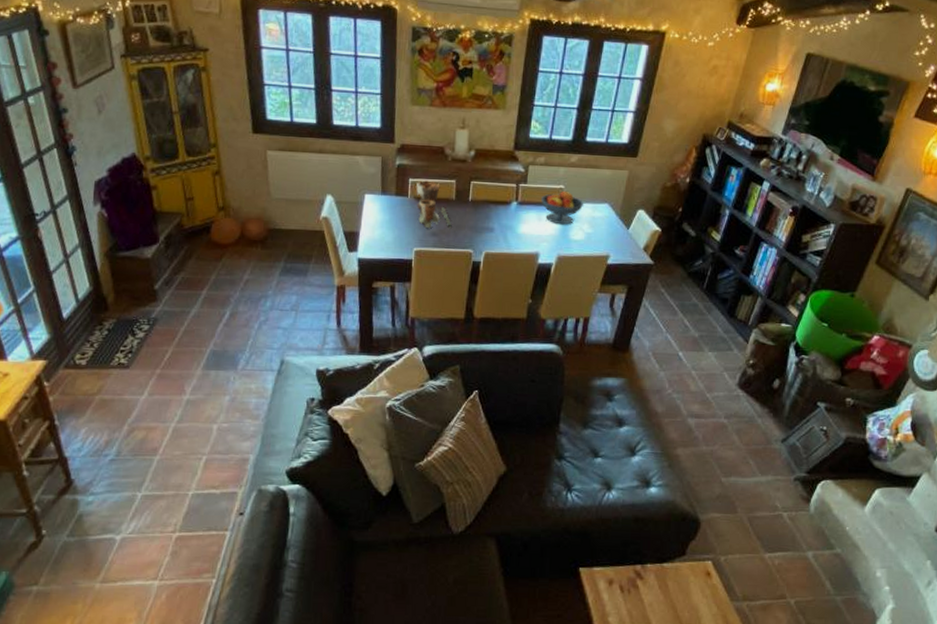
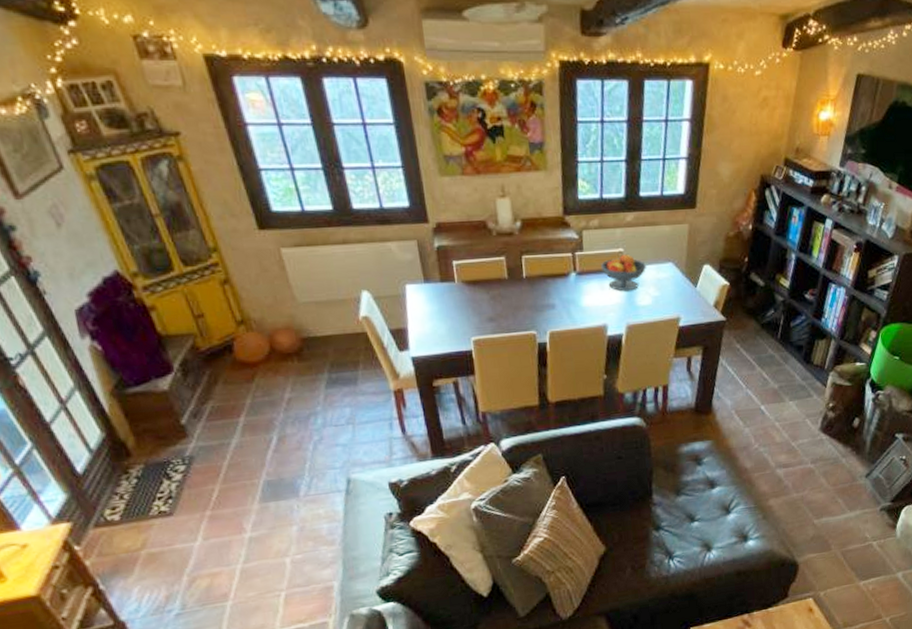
clay pot: present [416,180,452,229] -> none [462,261,509,314]

